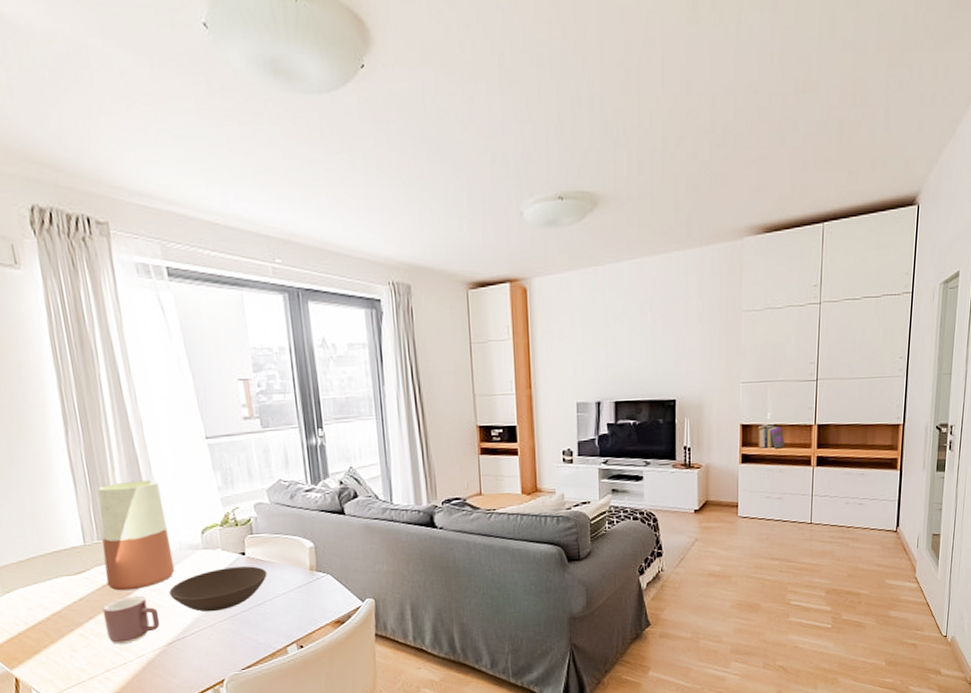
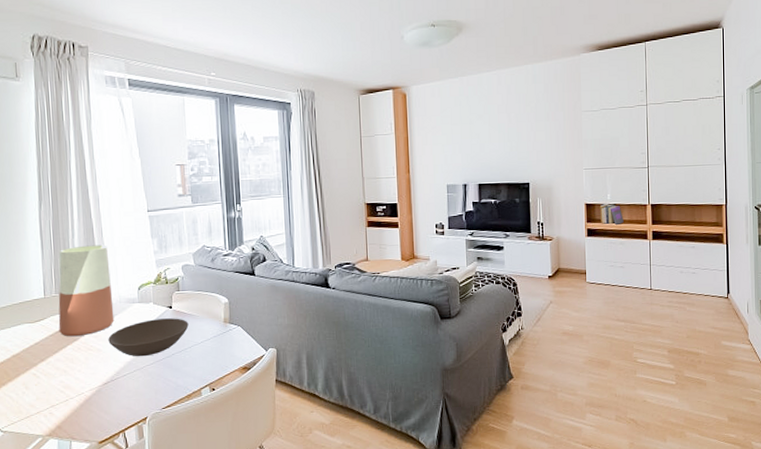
mug: present [102,595,160,644] -> none [53,341,99,383]

